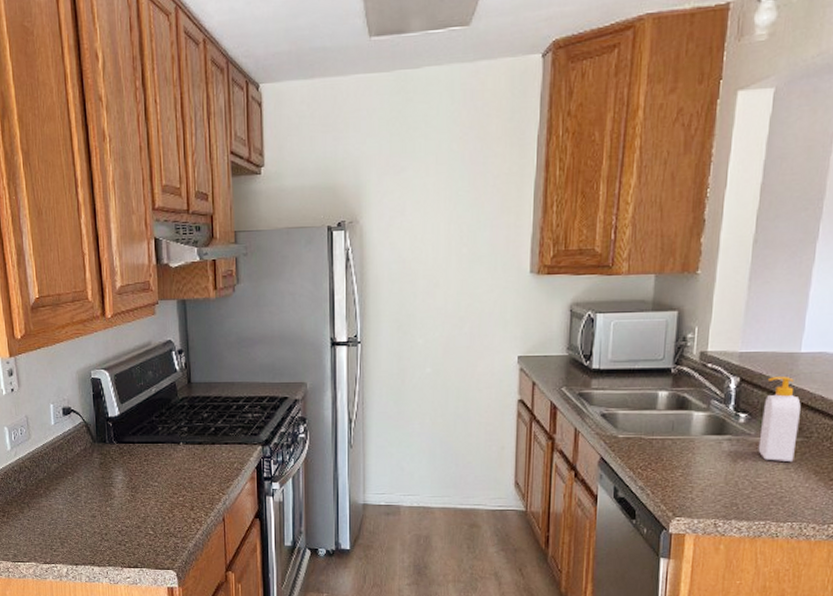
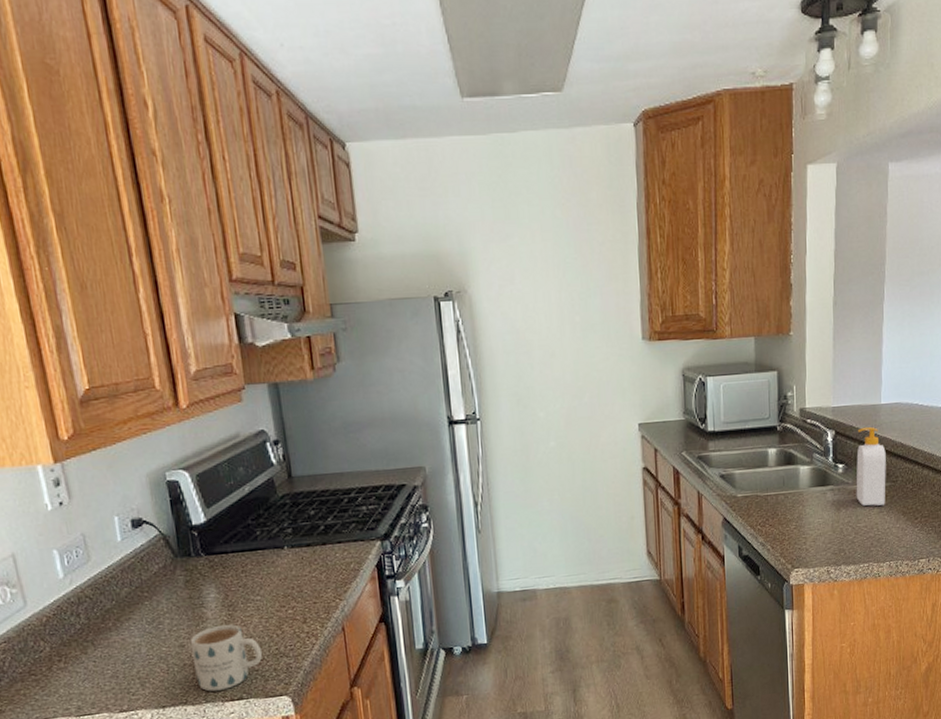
mug: none [100,504,156,557] -> present [189,624,263,692]

